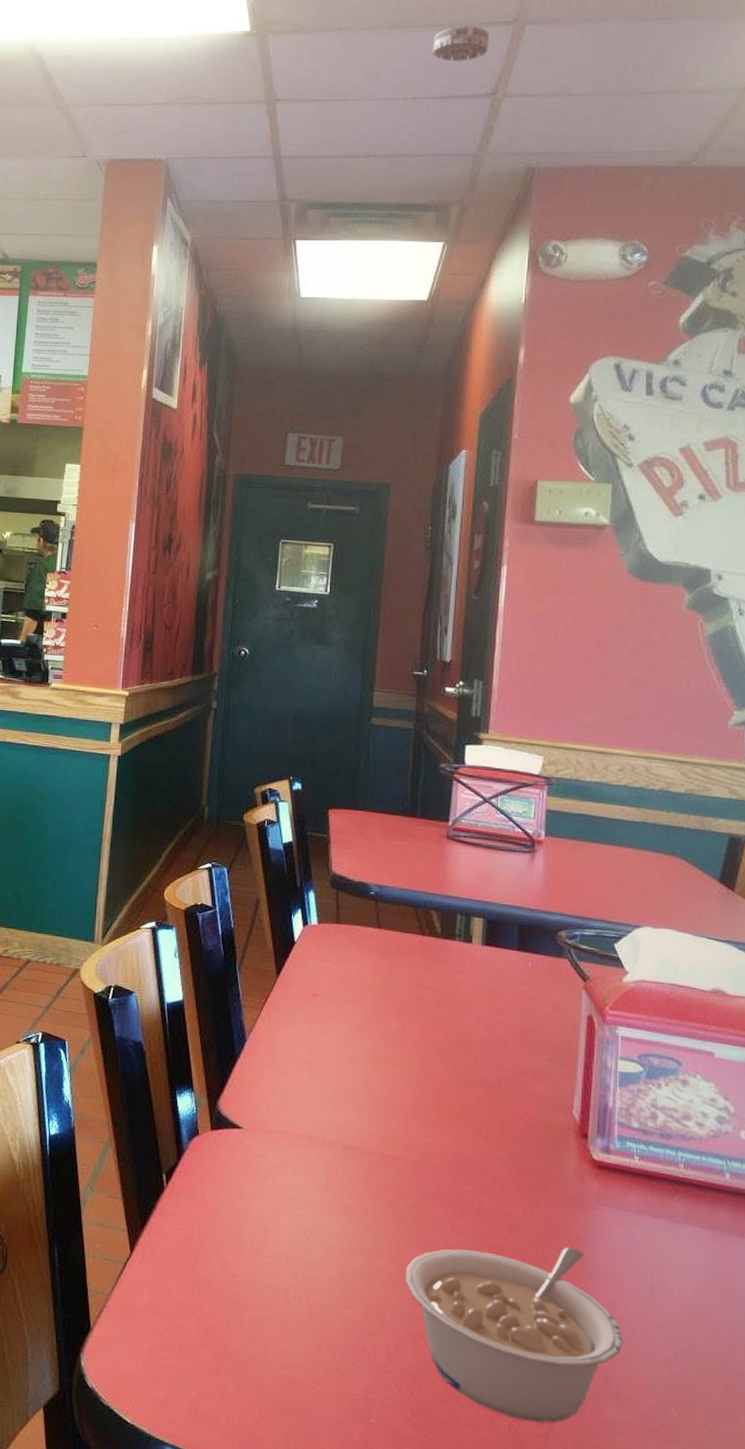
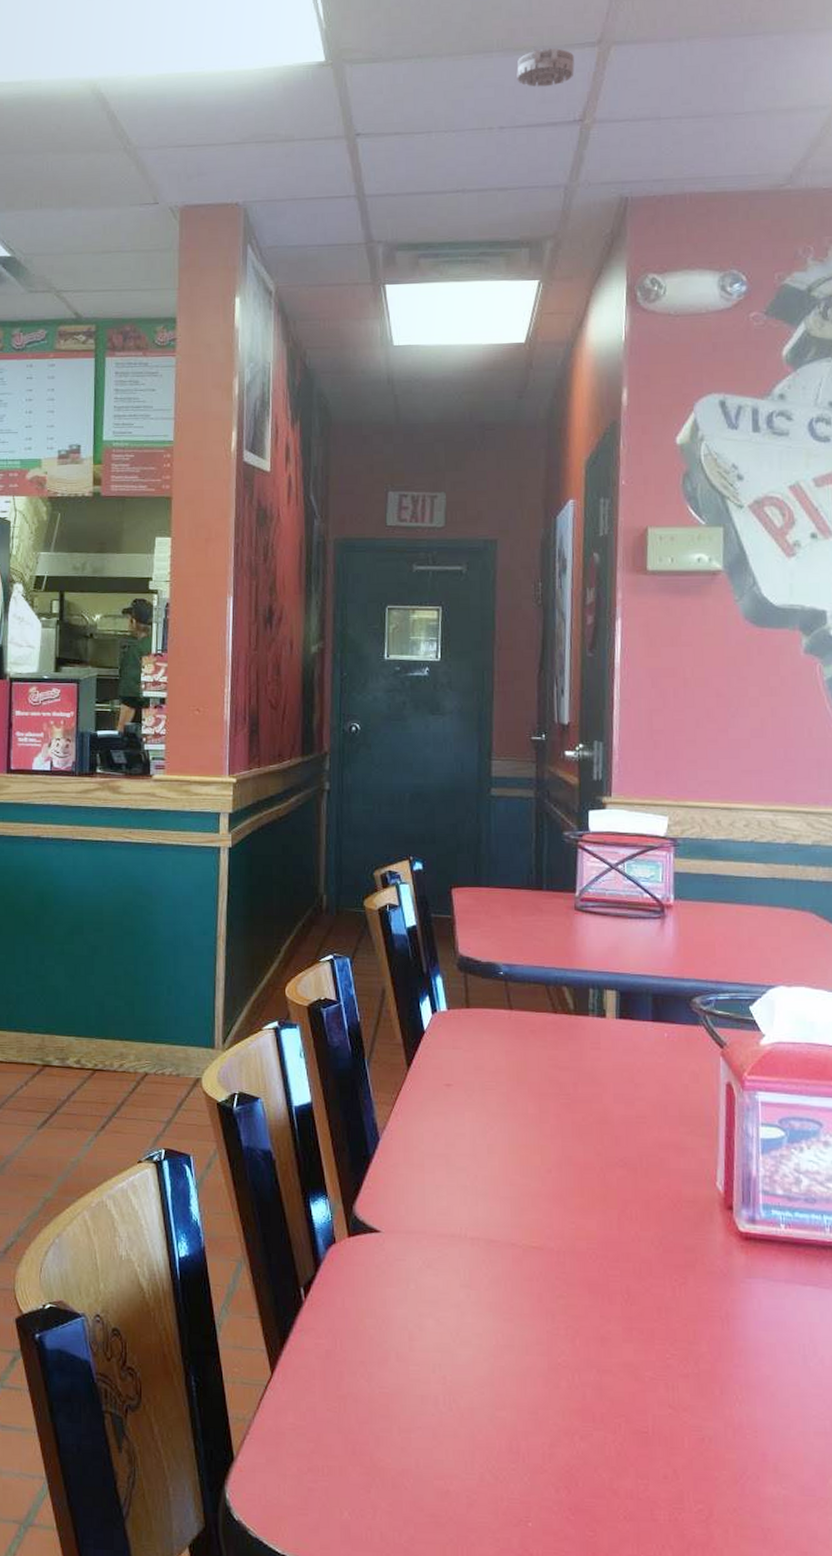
legume: present [405,1247,624,1423] -> none [556,1325,779,1508]

